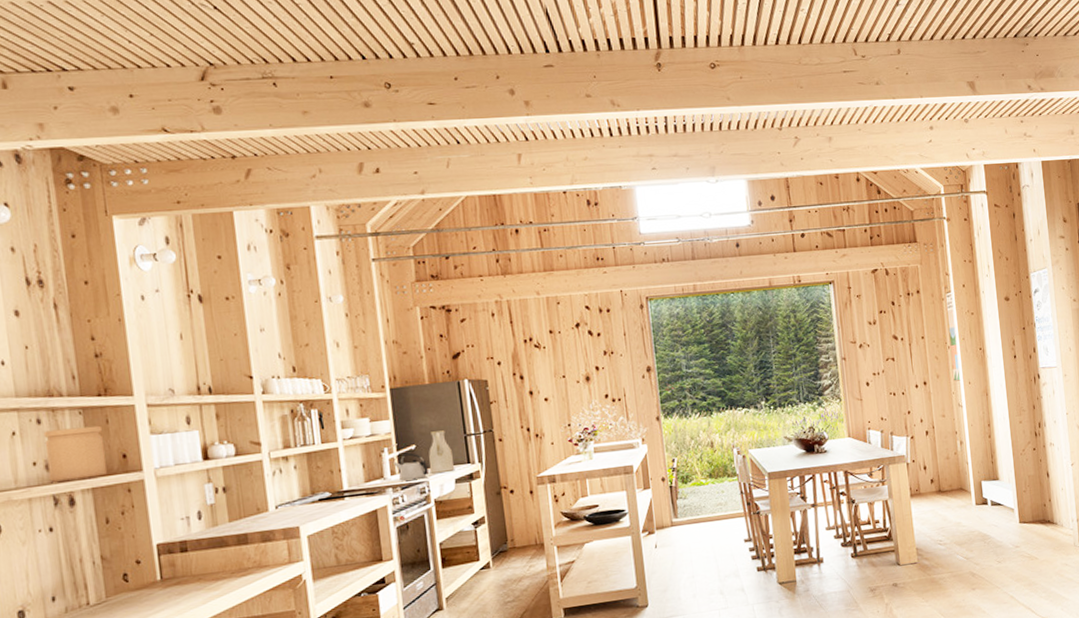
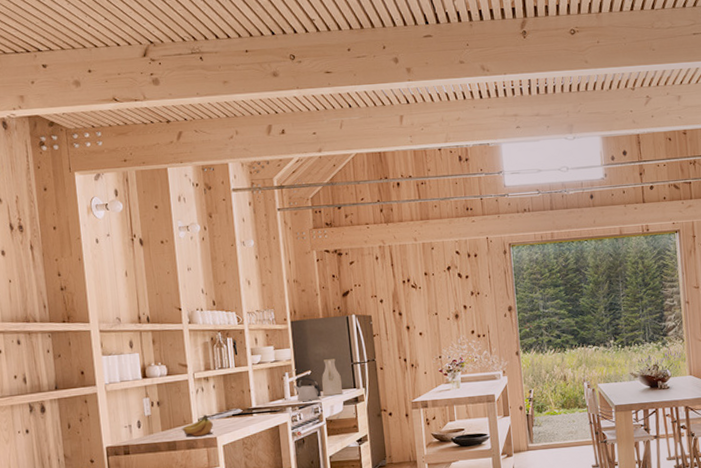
jar: present [43,425,107,482] -> none [22,347,69,393]
fruit: none [255,500,295,529] -> present [182,414,213,438]

